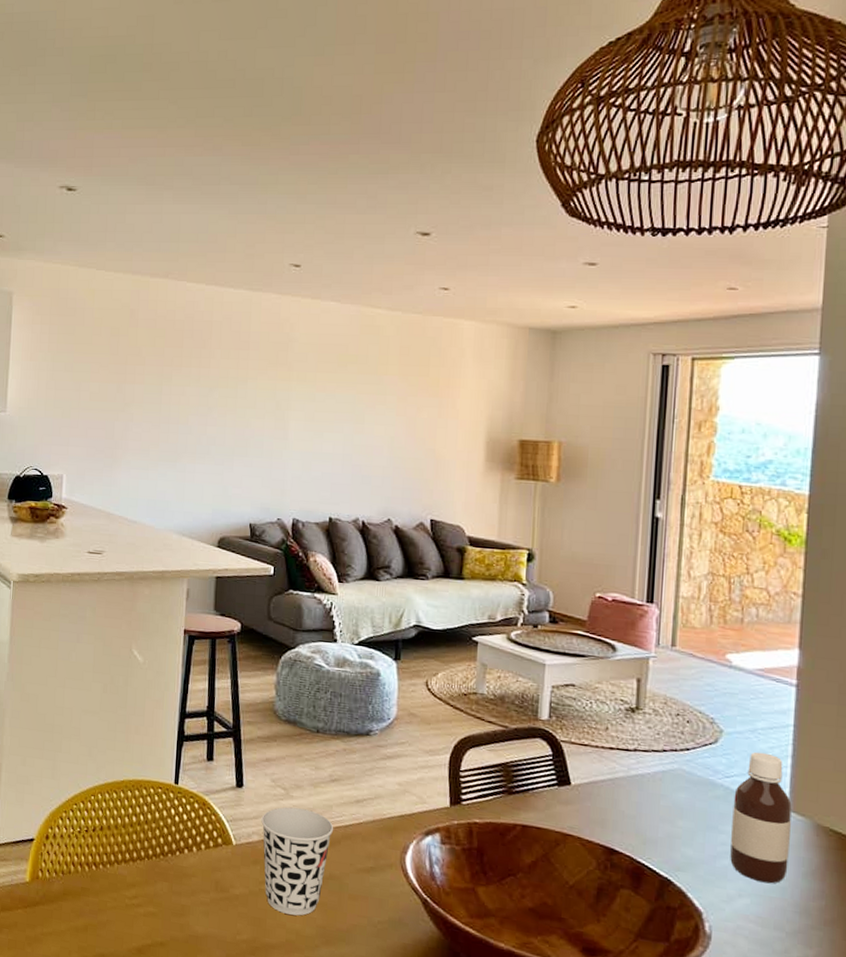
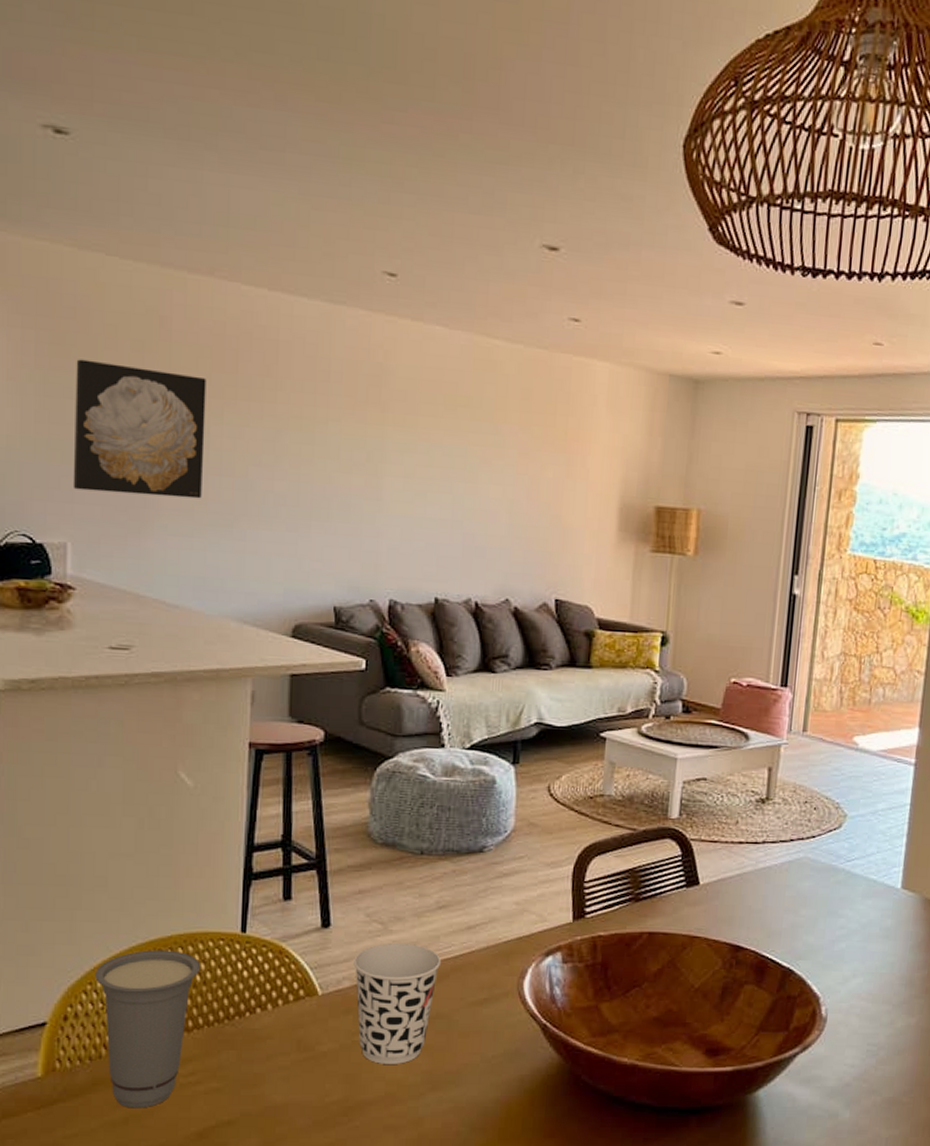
wall art: none [68,343,161,441] -> present [73,359,206,499]
cup: none [69,790,144,920] -> present [95,950,201,1109]
bottle: present [730,751,792,884] -> none [847,833,905,961]

